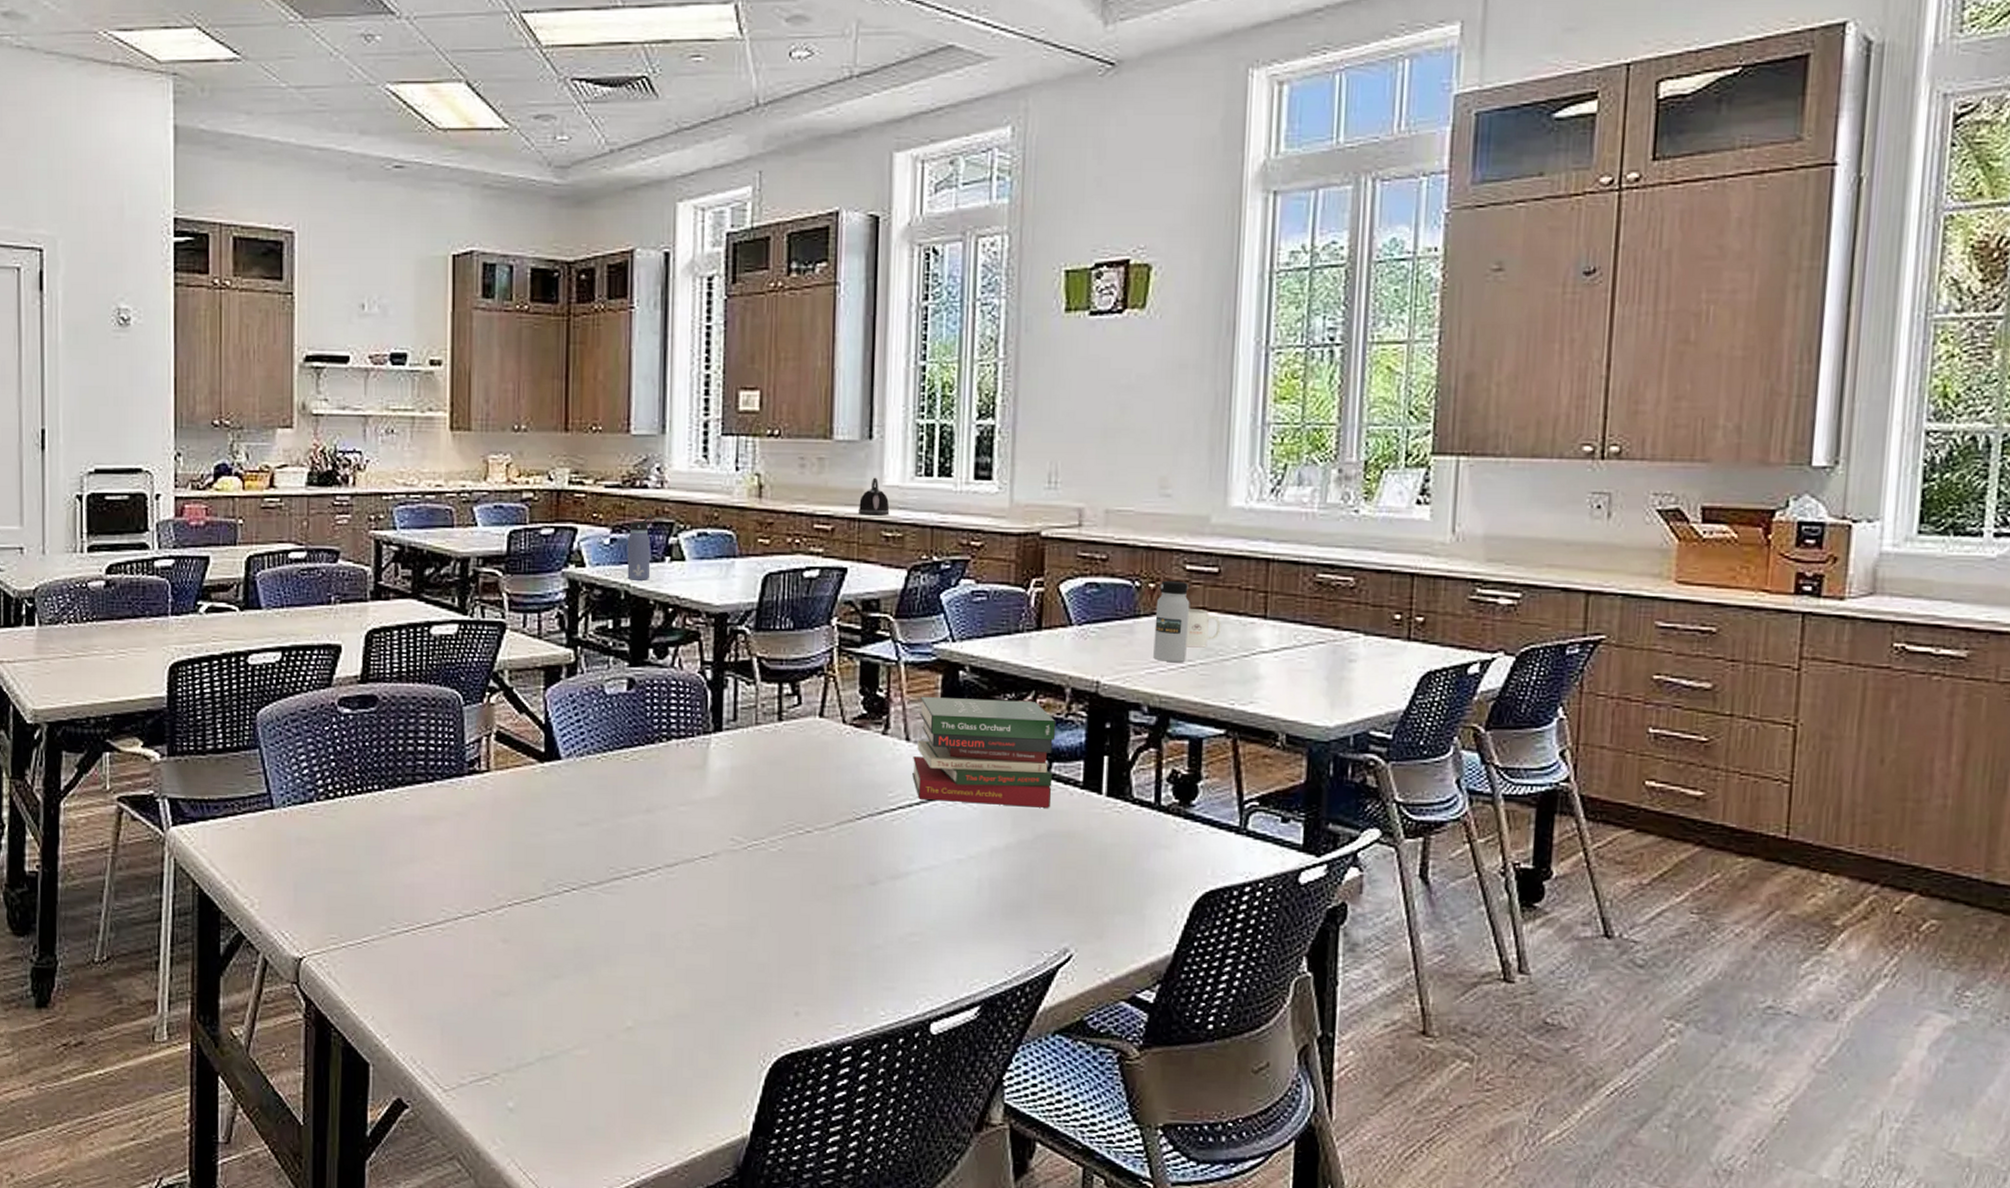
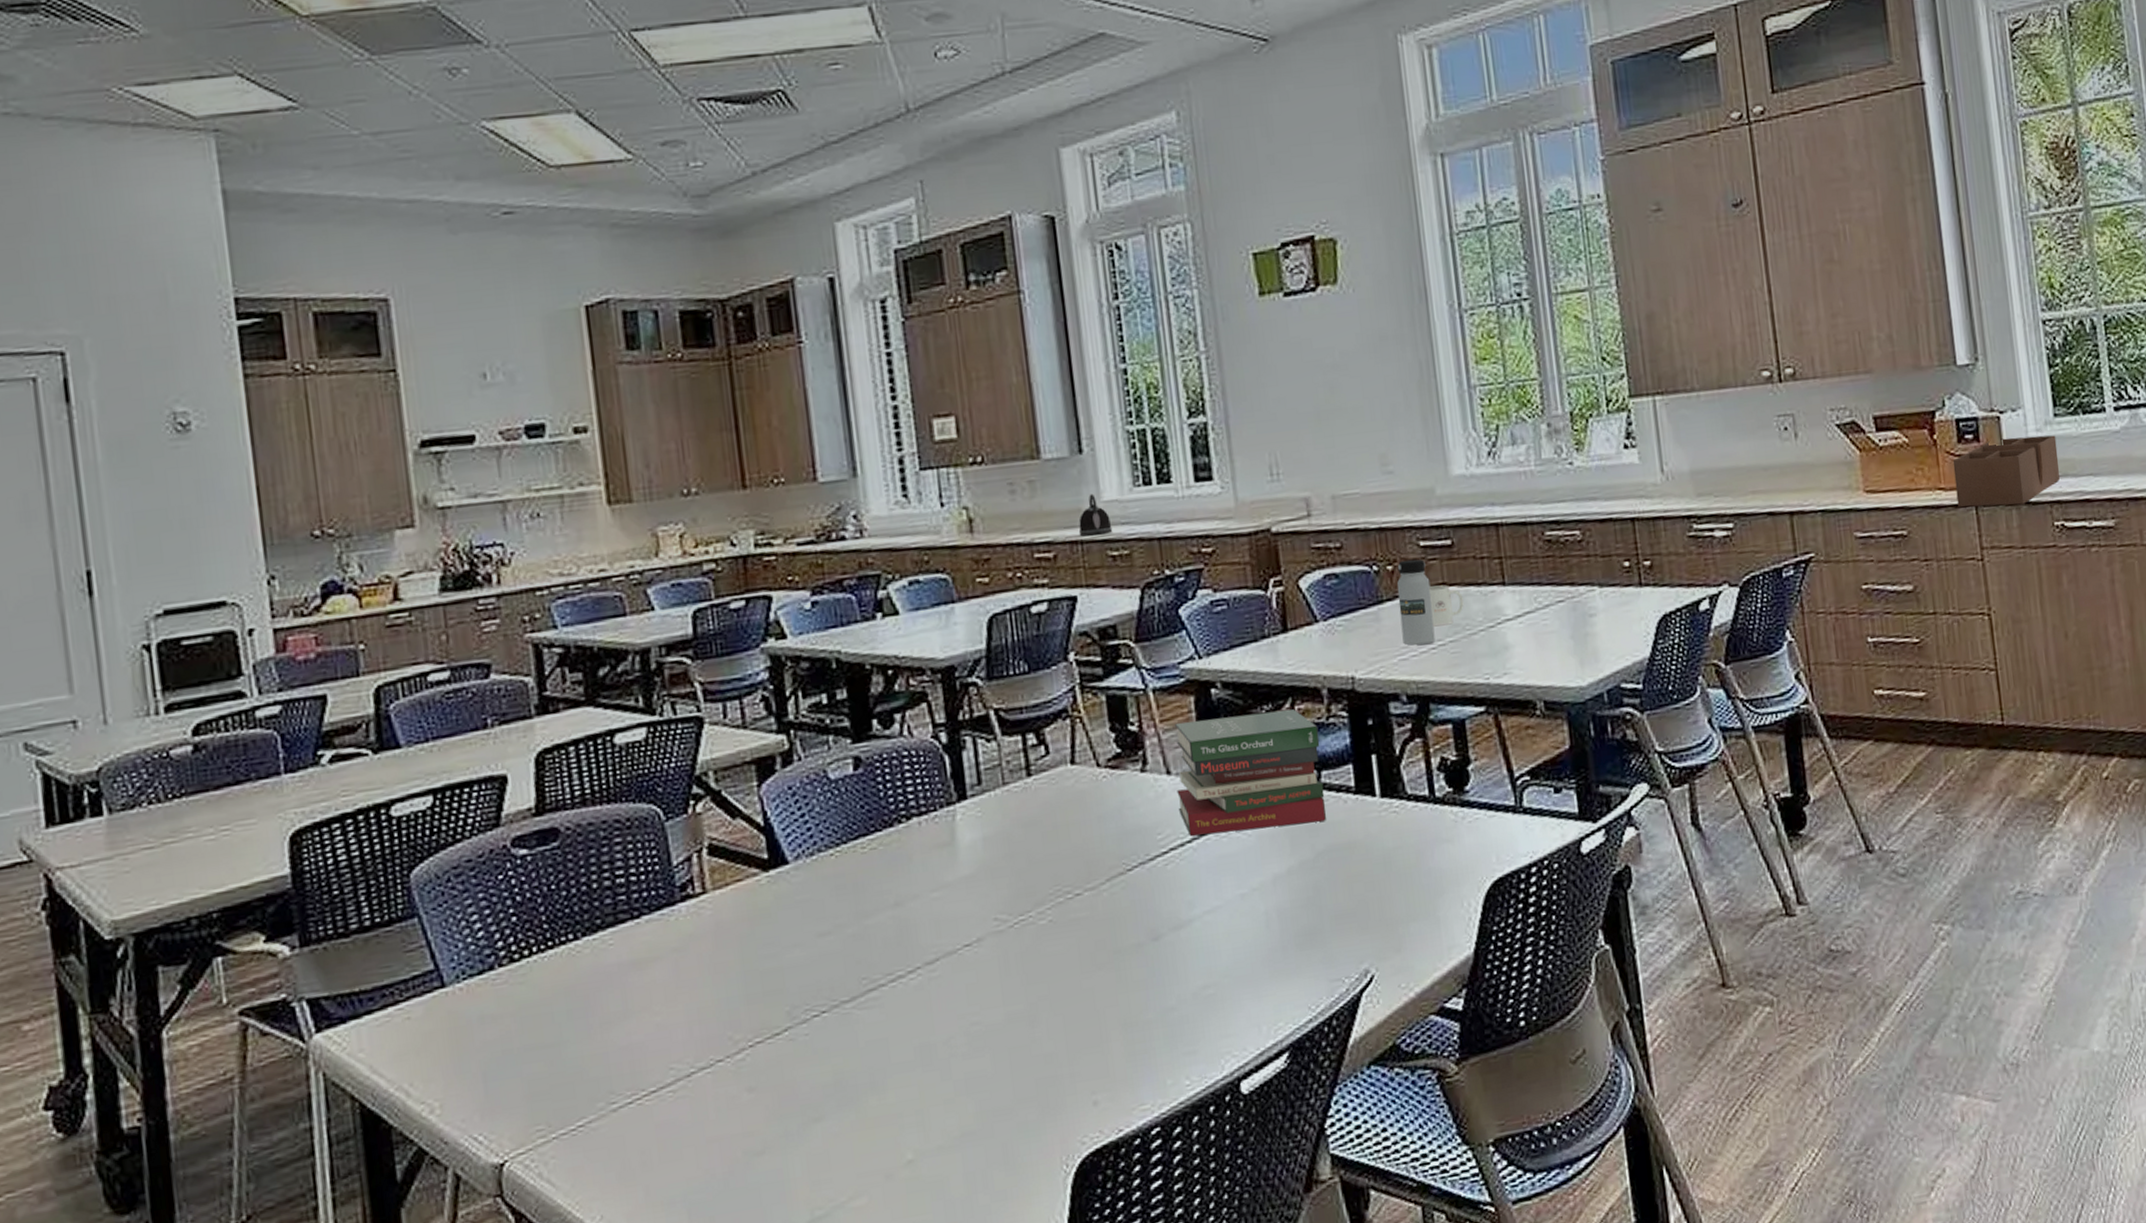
water bottle: present [627,513,652,581] -> none [831,567,863,646]
desk organizer: none [1781,549,1916,620] -> present [1952,435,2060,508]

